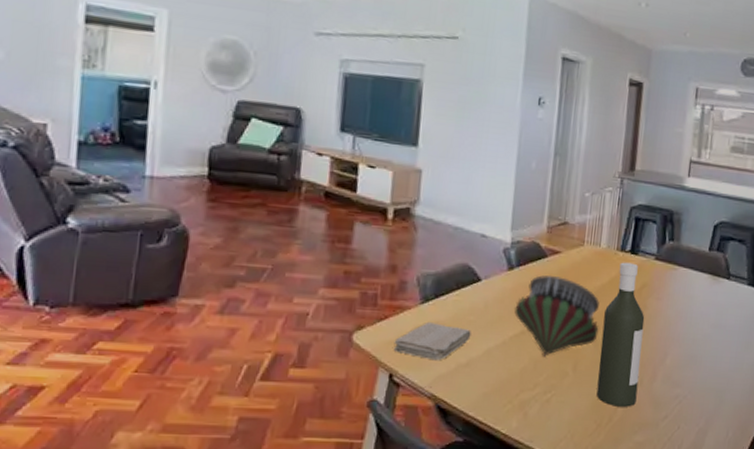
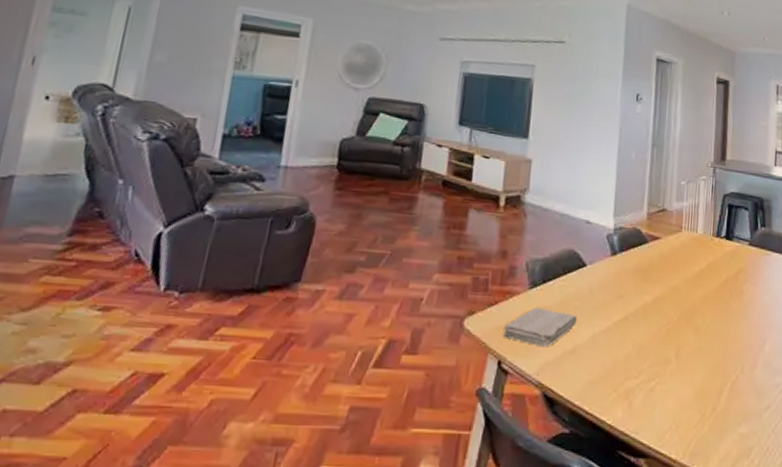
drum: present [514,275,599,358] -> none [618,260,699,344]
bottle: present [596,262,645,407] -> none [699,247,743,396]

